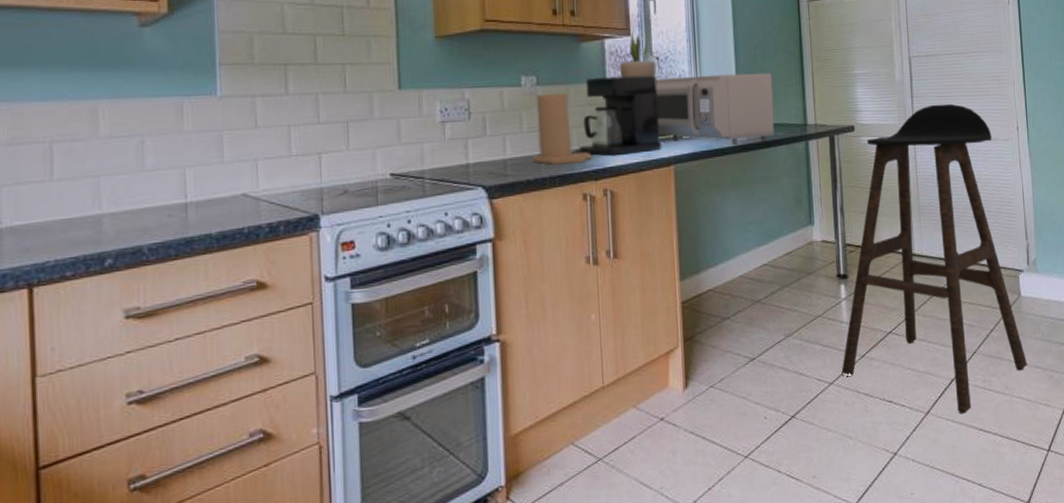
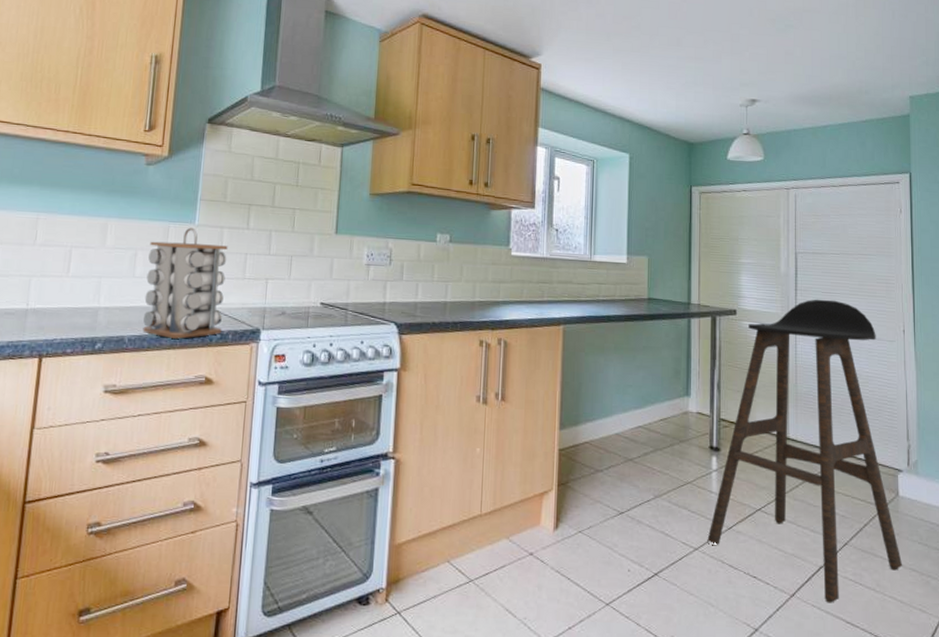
spice rack: none [160,100,270,241] -> present [143,227,228,339]
paper towel: present [533,94,592,165] -> none [440,251,491,313]
coffee maker: present [579,75,662,156] -> none [480,241,555,311]
potted plant: present [619,28,656,77] -> none [522,203,555,246]
microwave: present [656,73,775,145] -> none [552,248,661,314]

